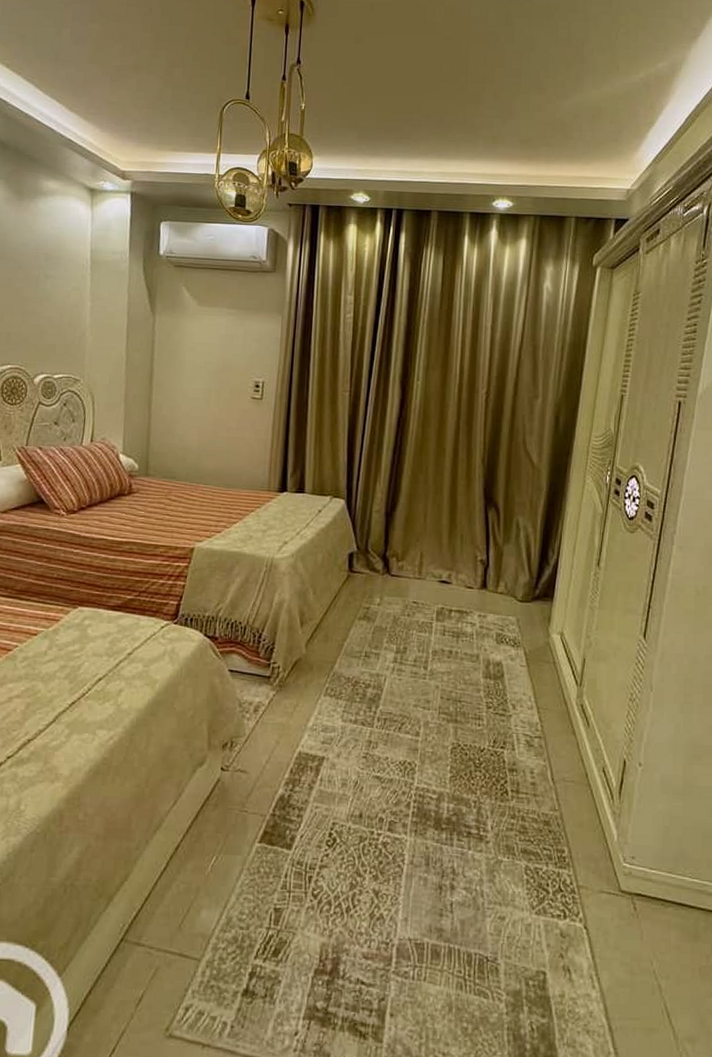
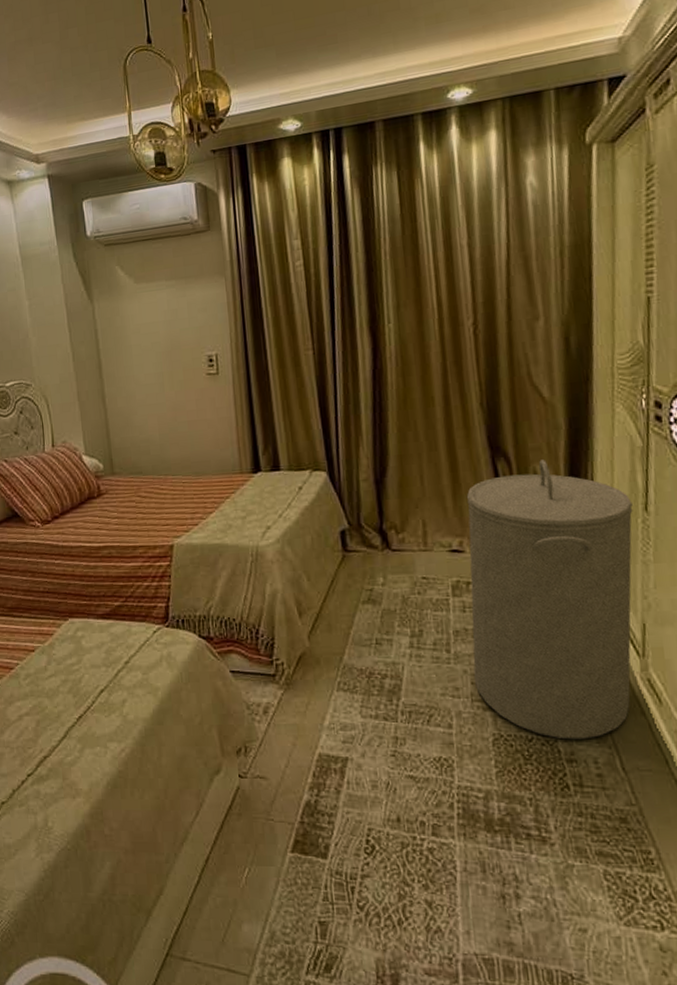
laundry hamper: none [444,514,589,753] -> present [466,460,633,740]

